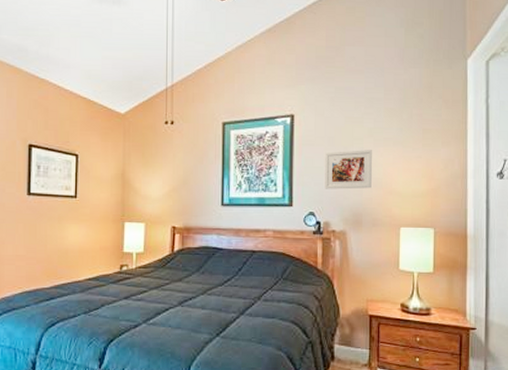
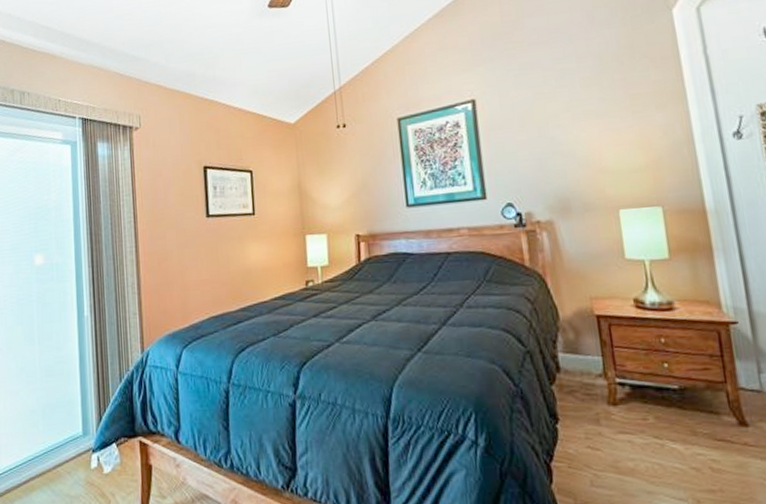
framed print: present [325,150,372,189] -> none [516,126,577,176]

